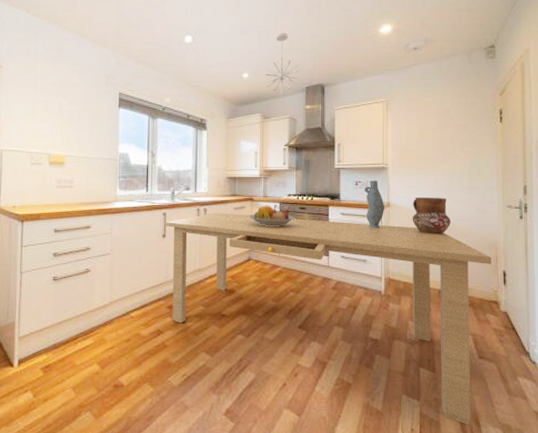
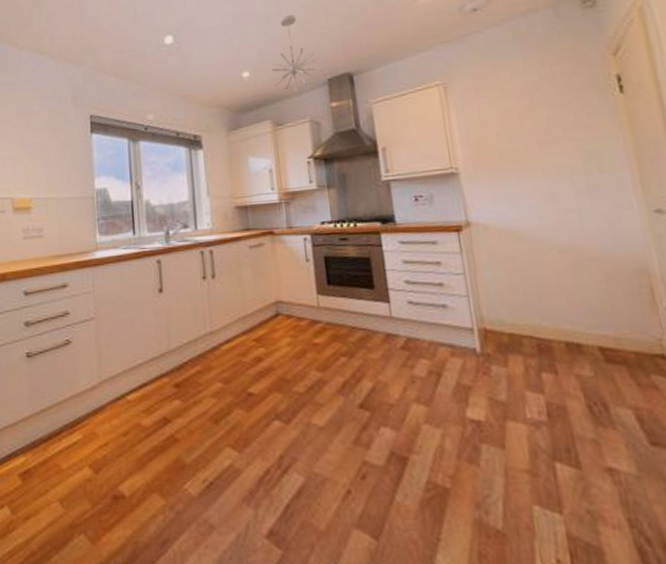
dining table: present [164,212,492,425] -> none [159,252,657,554]
fruit bowl: present [247,205,295,226] -> none [268,238,335,268]
vase: present [364,180,384,229] -> none [428,192,463,260]
ceramic pitcher: present [412,197,451,235] -> none [504,207,568,261]

